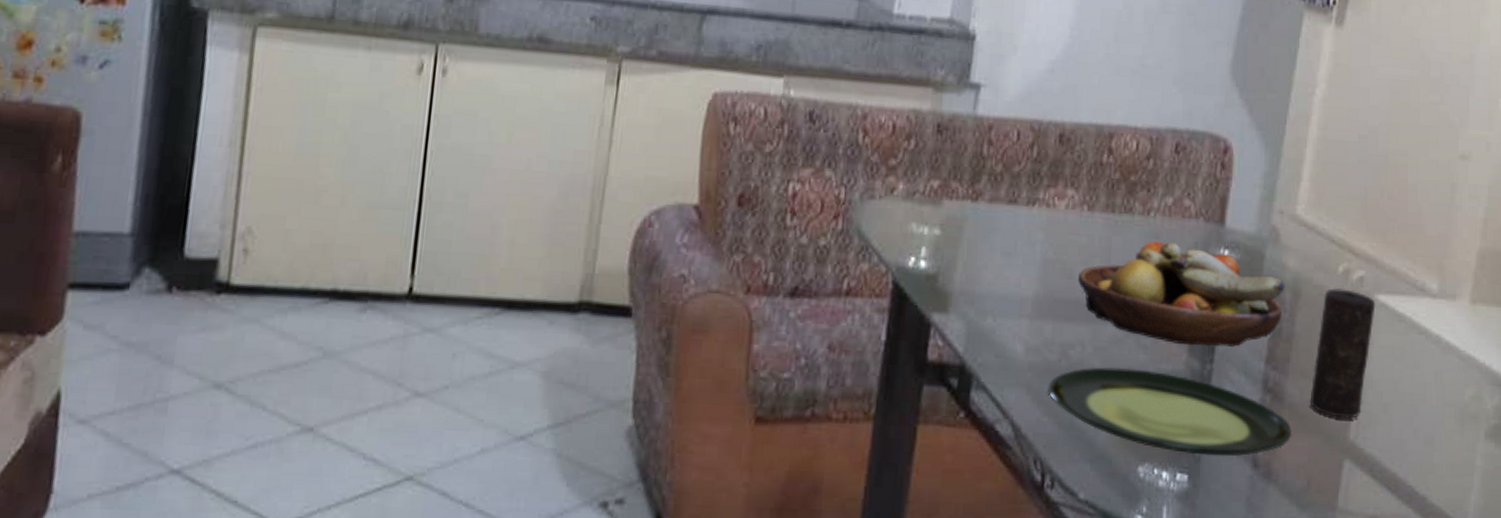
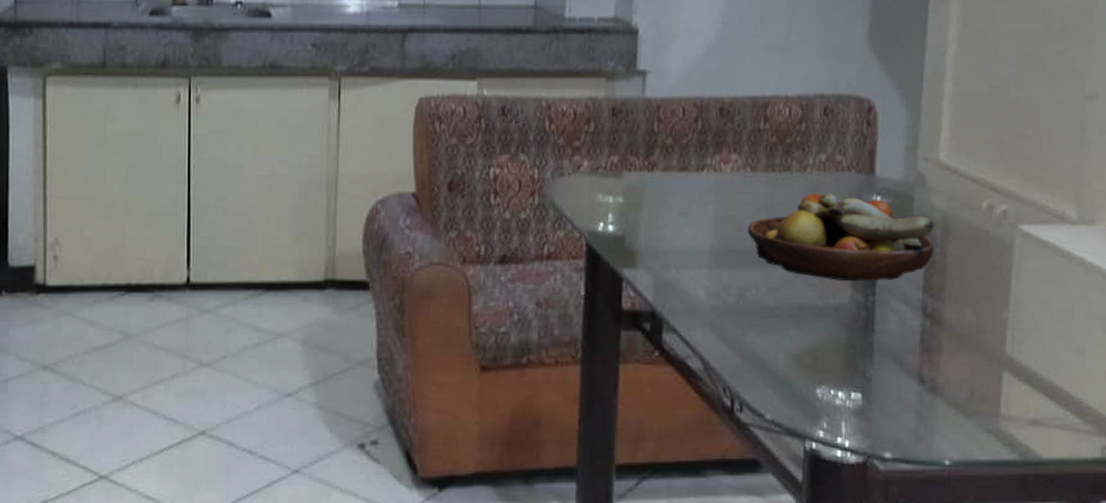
plate: present [1047,367,1293,457] -> none [729,305,953,376]
candle: present [1309,288,1376,419] -> none [966,222,1020,336]

